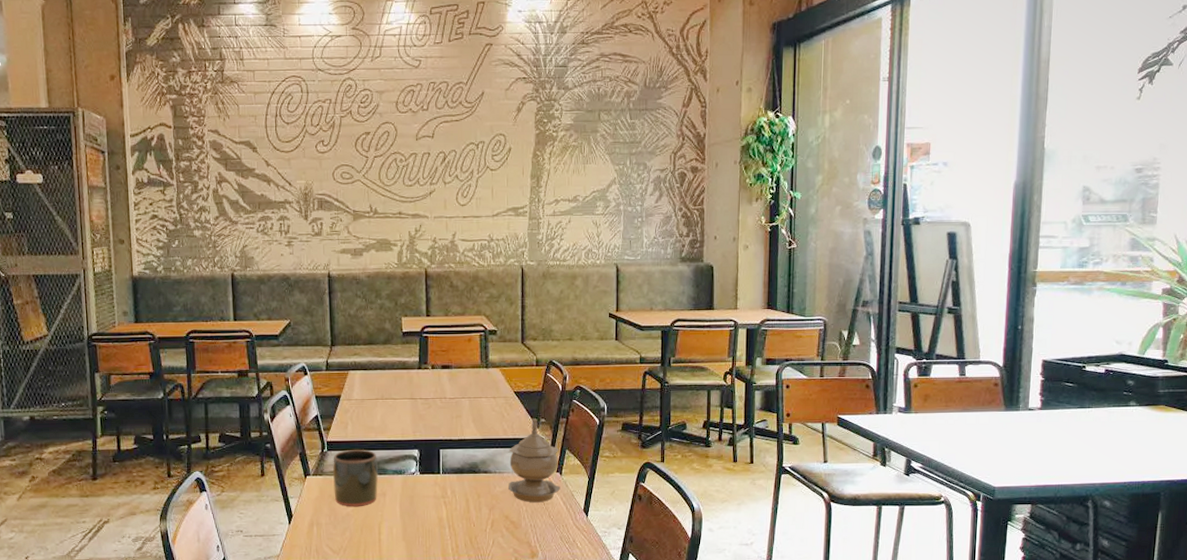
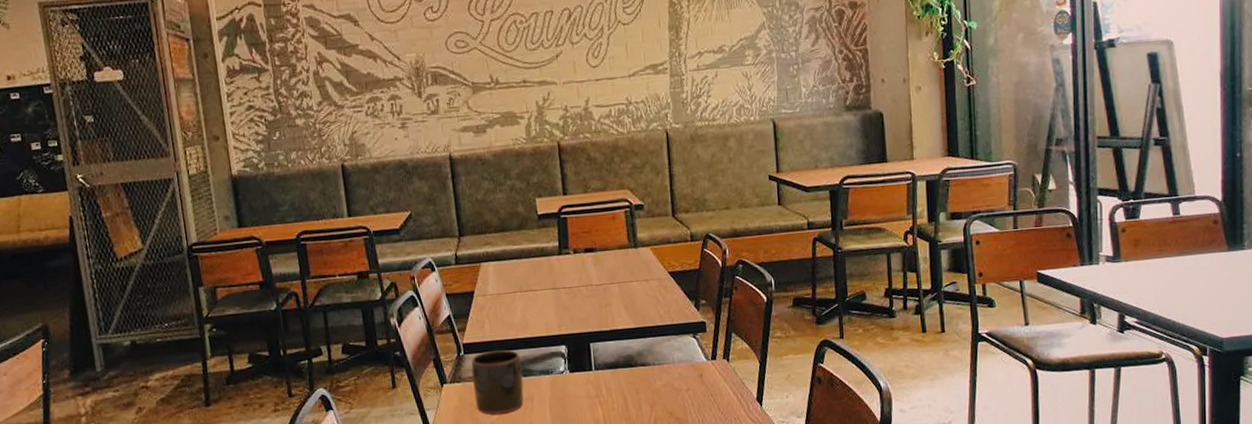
sugar bowl: present [507,418,560,502] -> none [668,300,729,395]

